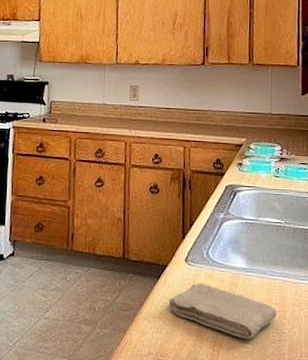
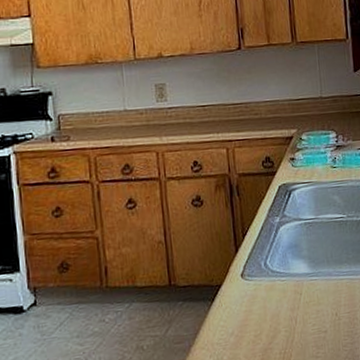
washcloth: present [168,283,278,339] -> none [227,297,348,349]

